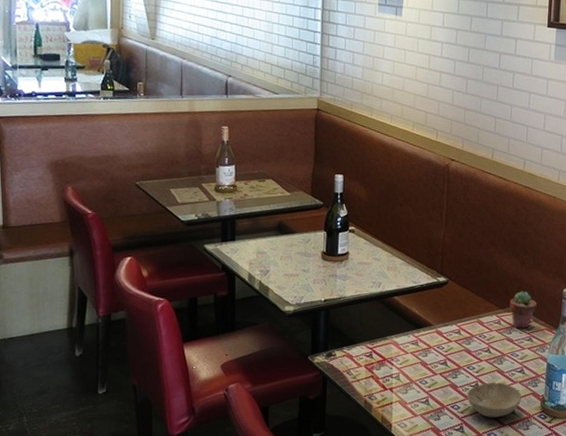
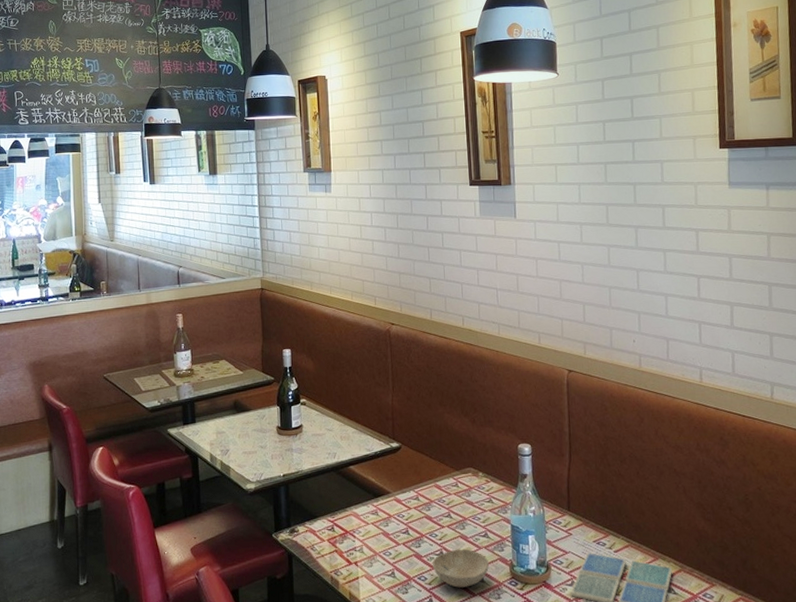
potted succulent: present [510,290,538,329] -> none [465,450,494,490]

